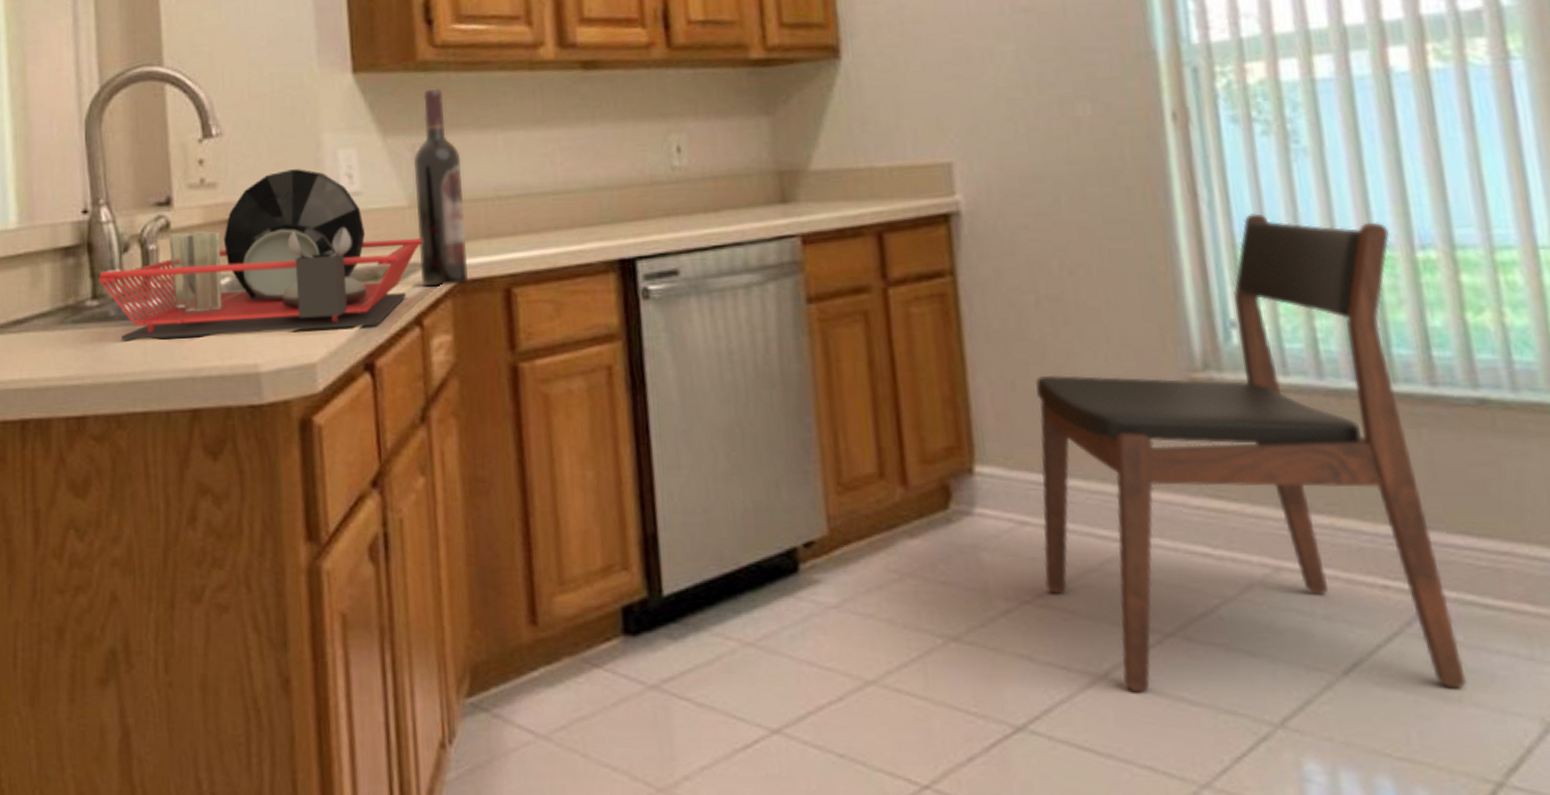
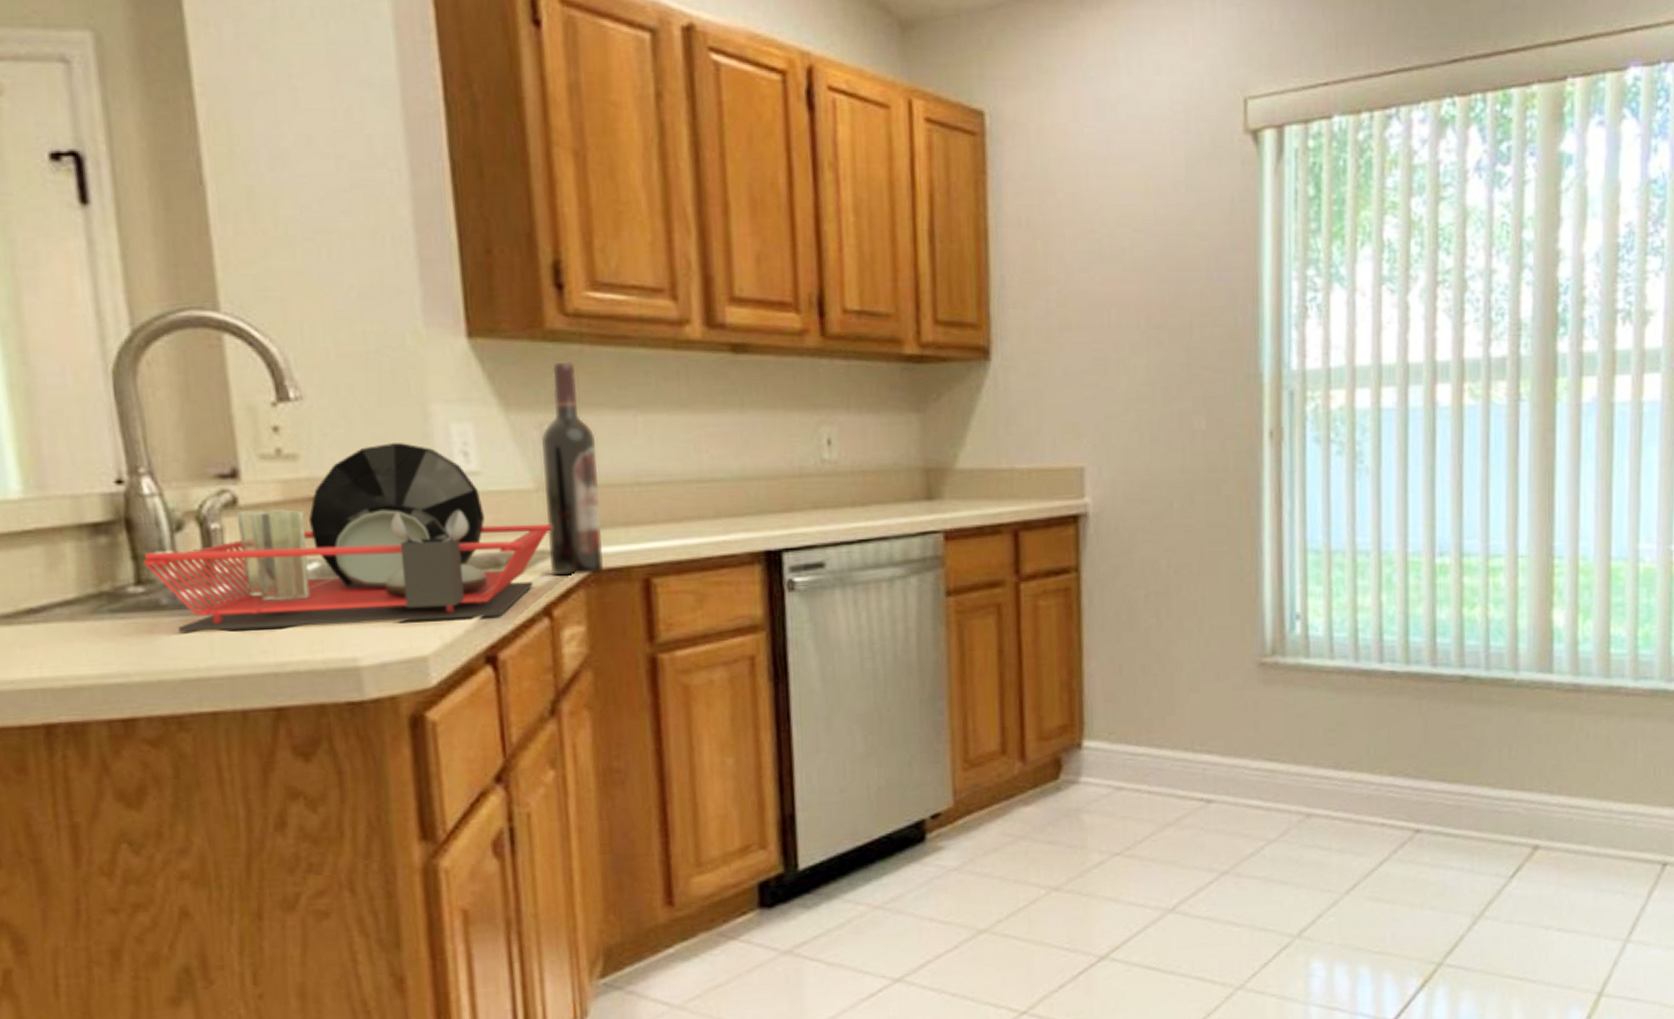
dining chair: present [1036,213,1467,693] -> none [1133,522,1428,921]

